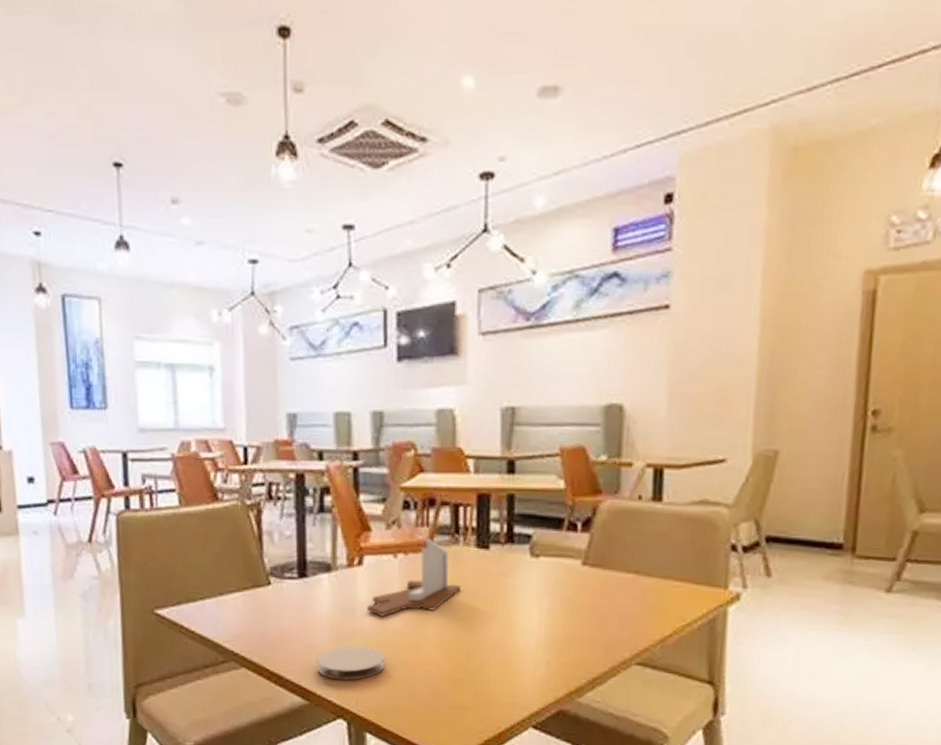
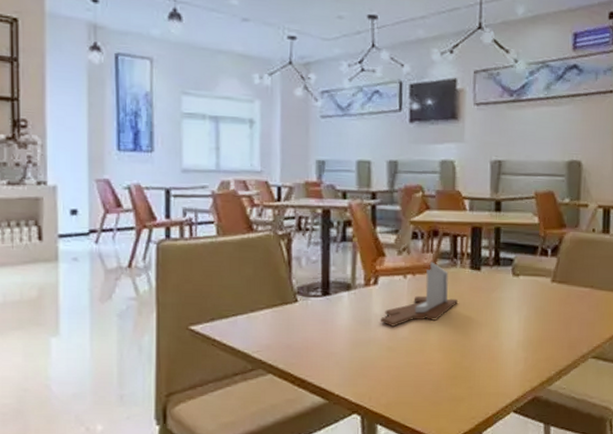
coaster: present [316,646,385,681] -> none [336,352,395,381]

